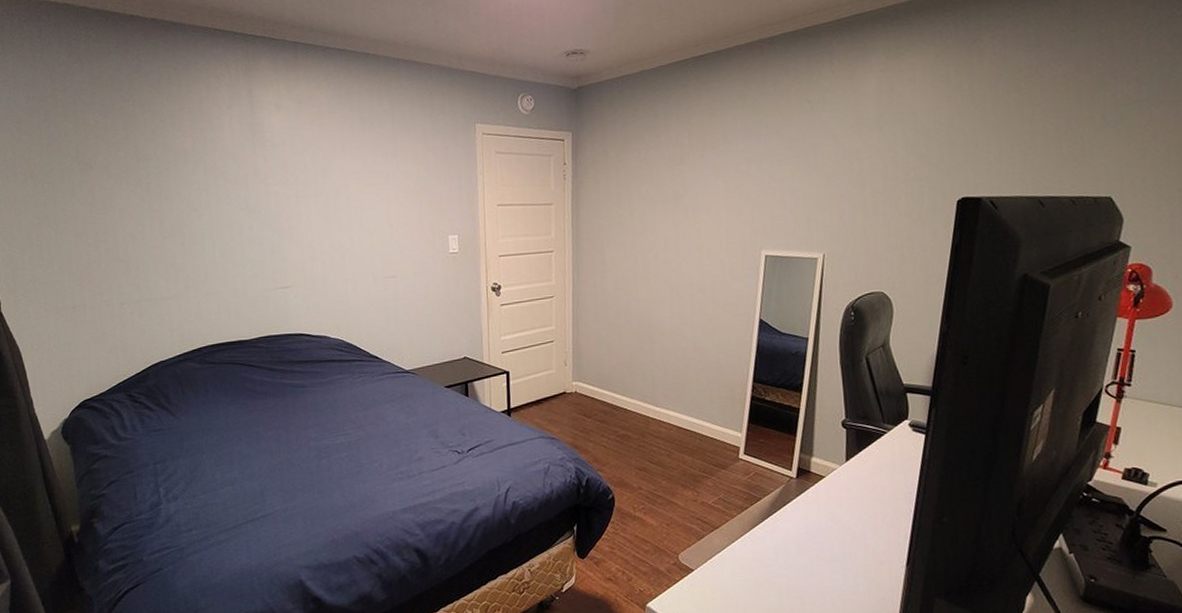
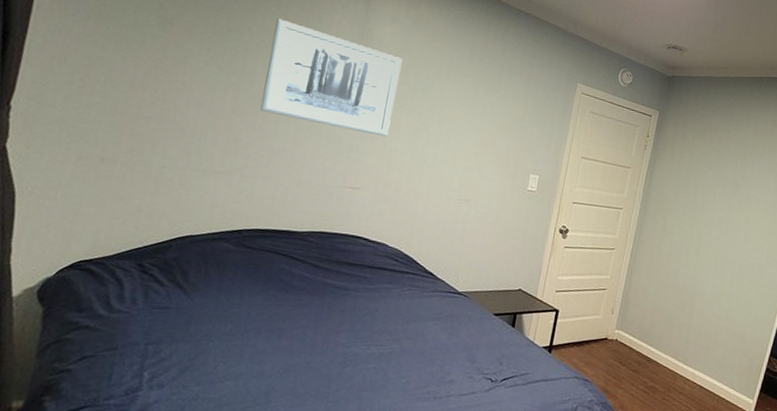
wall art: none [175,135,303,232] -> present [260,18,403,137]

